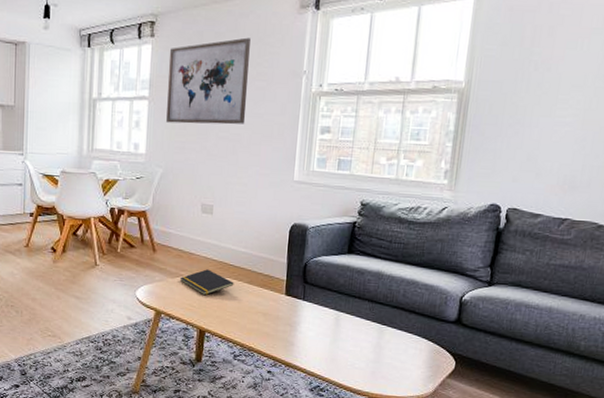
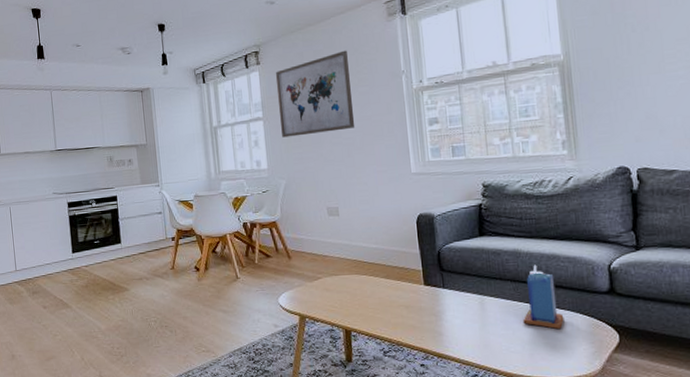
notepad: present [179,269,234,296] -> none [317,269,372,295]
candle: none [371,288,410,352] -> present [522,265,564,330]

